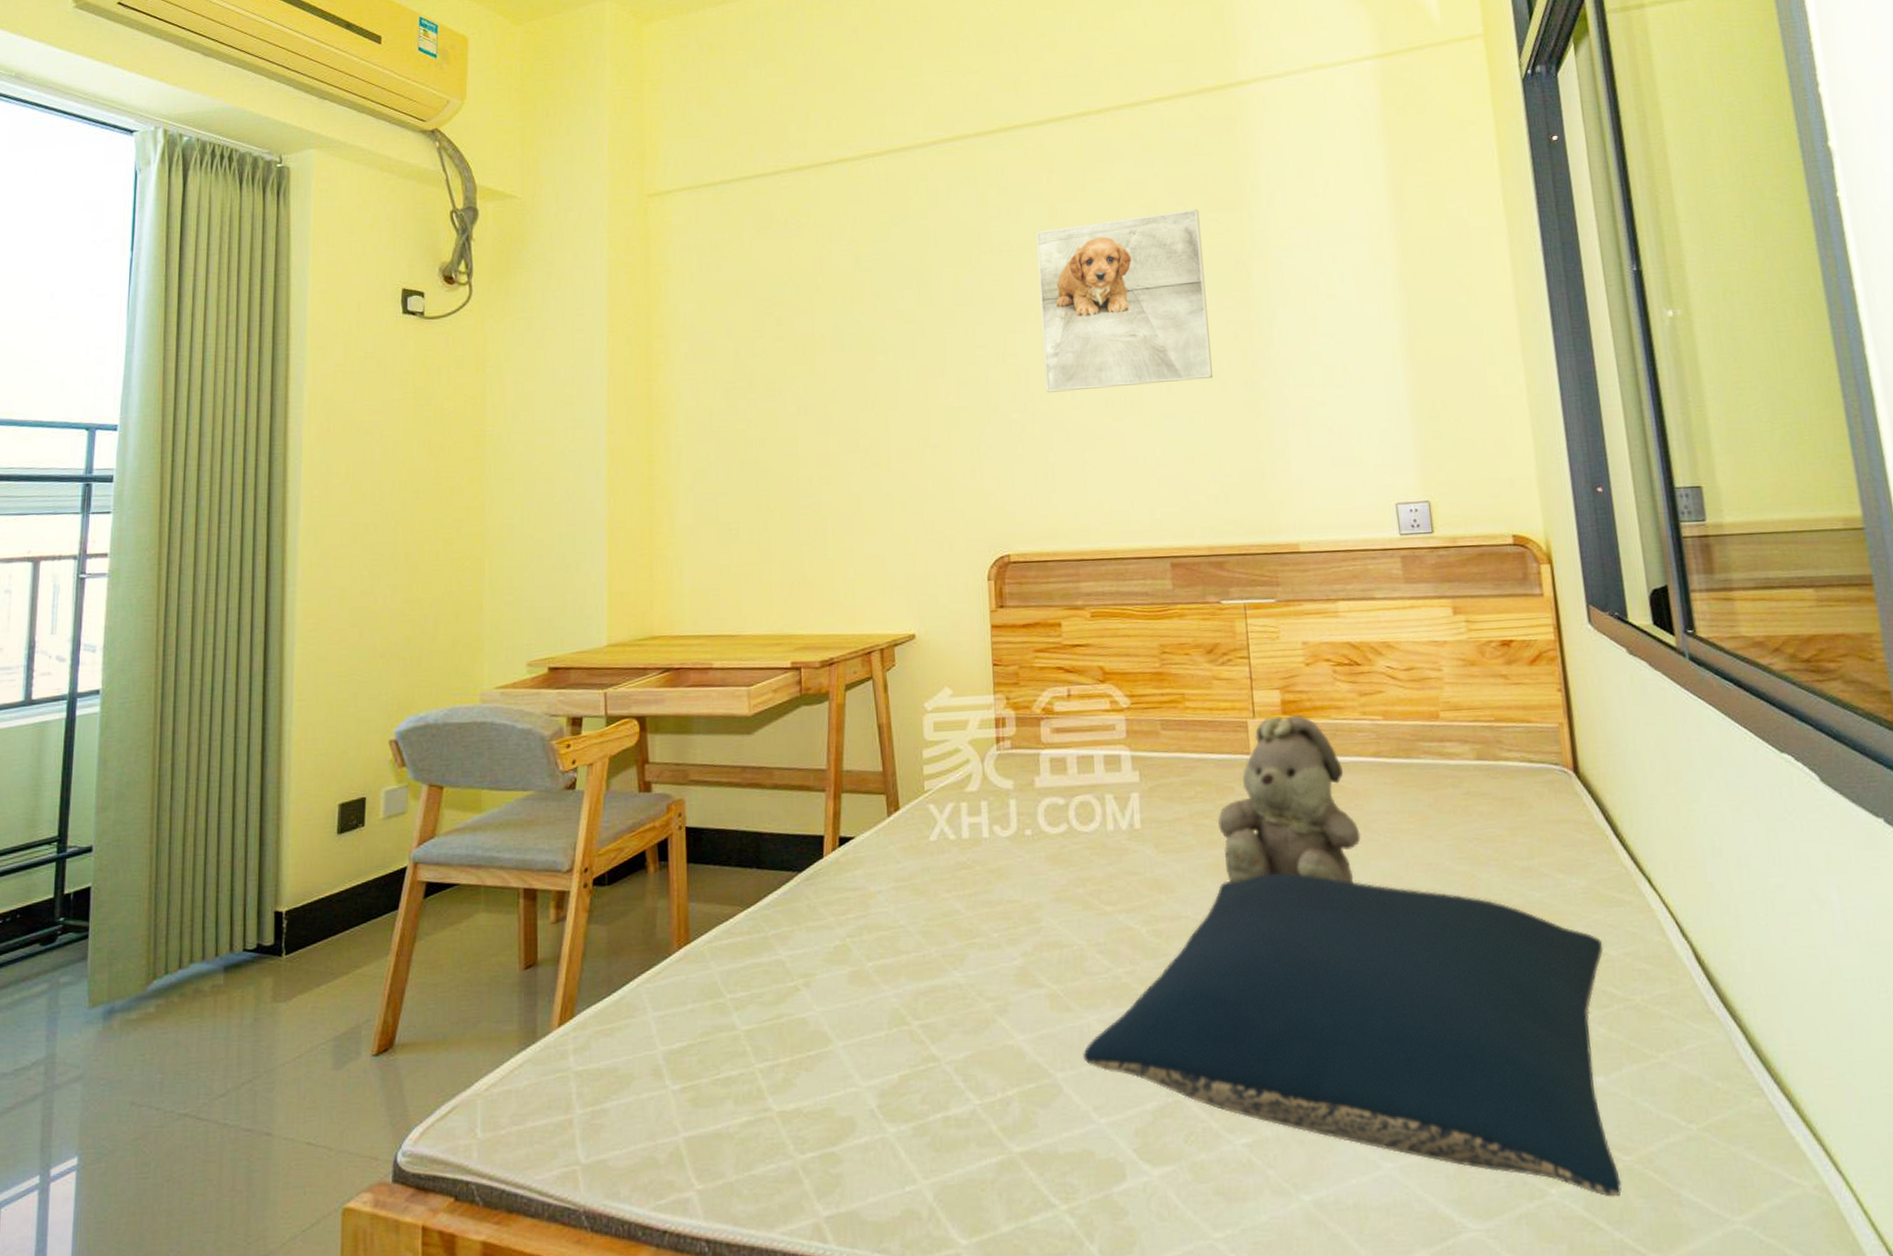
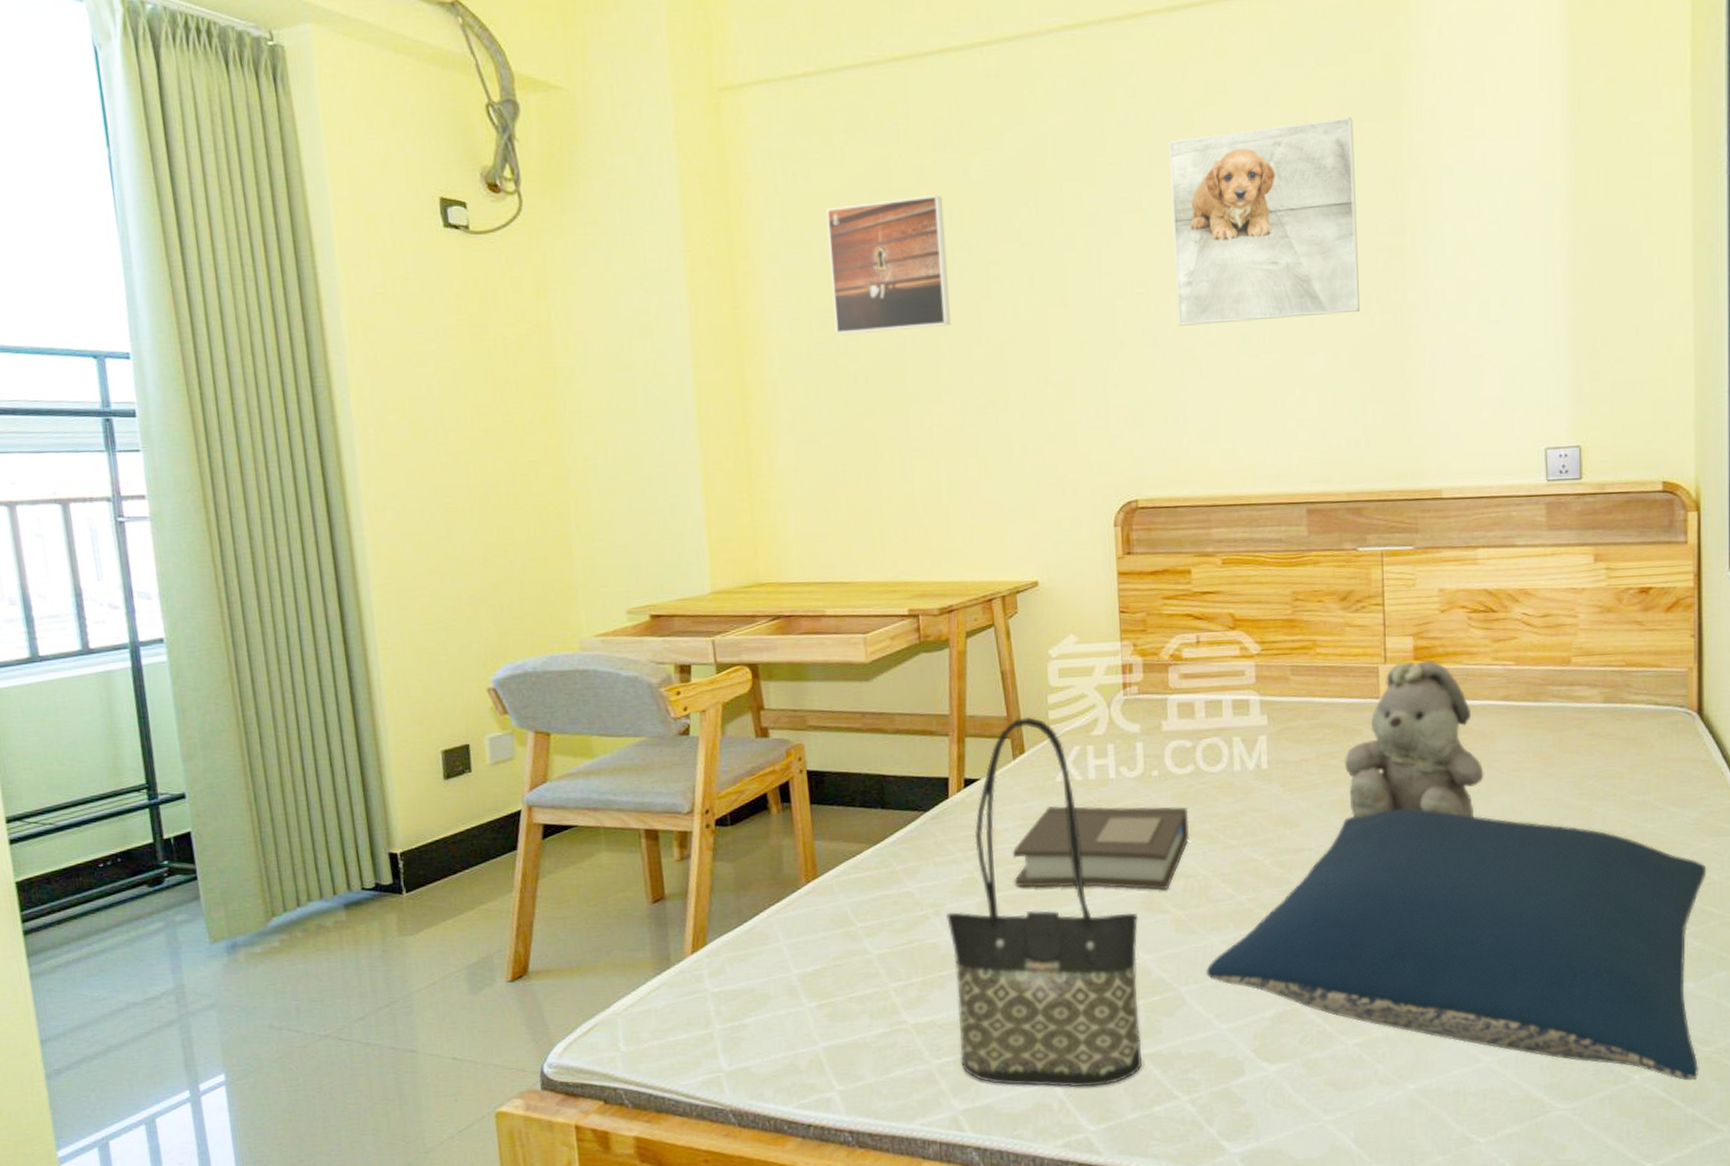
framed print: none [733,280,841,404] -> present [825,195,951,335]
tote bag: none [816,771,1018,1191] -> present [945,716,1143,1087]
book: none [885,866,1064,961] -> present [1012,805,1190,890]

